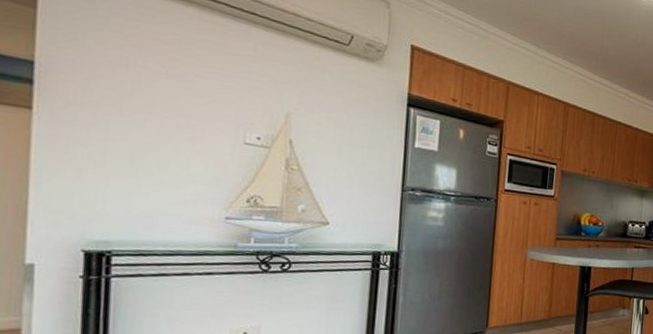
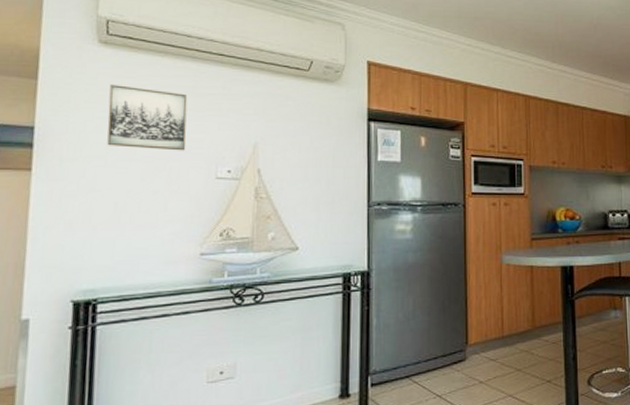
wall art: none [121,26,215,111] -> present [107,83,188,151]

